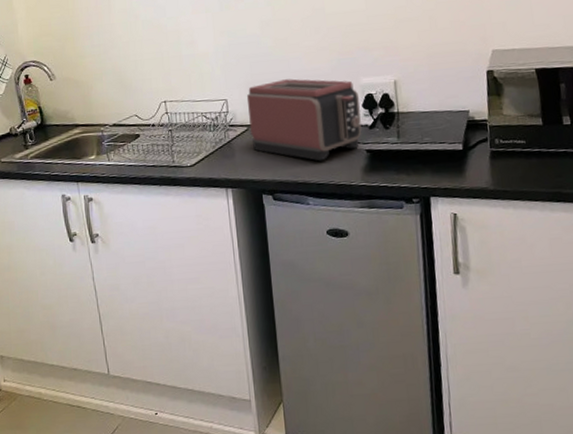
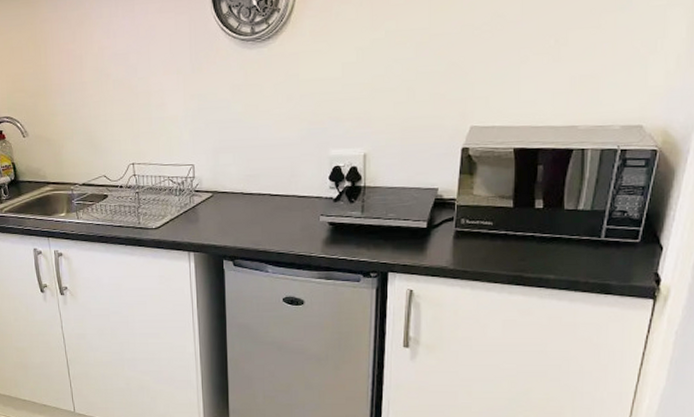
toaster: present [246,78,362,161] -> none [213,147,327,231]

